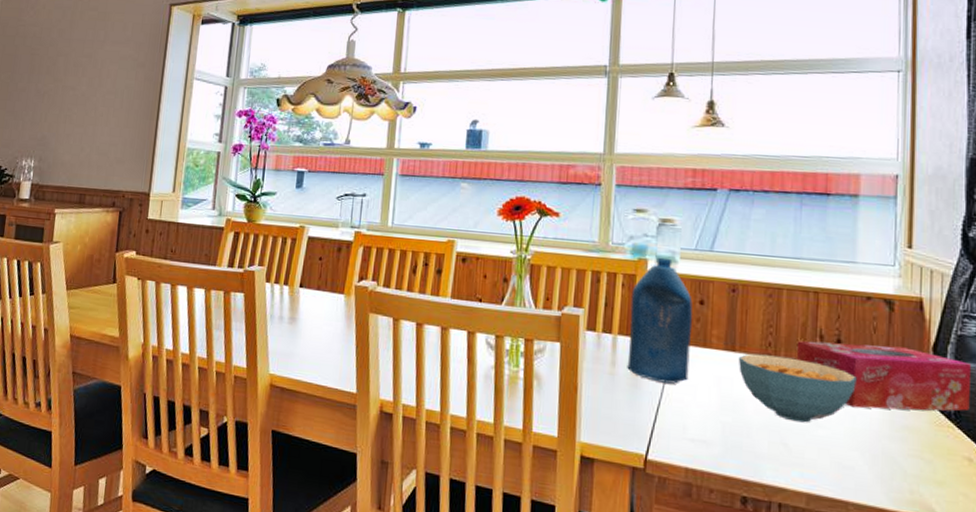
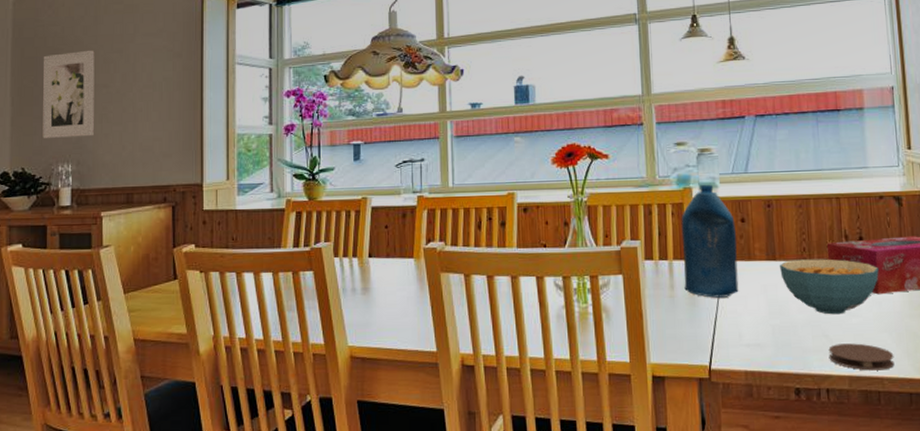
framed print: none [12,52,67,135] -> present [42,50,95,138]
coaster: none [785,455,864,494] -> present [828,343,895,371]

